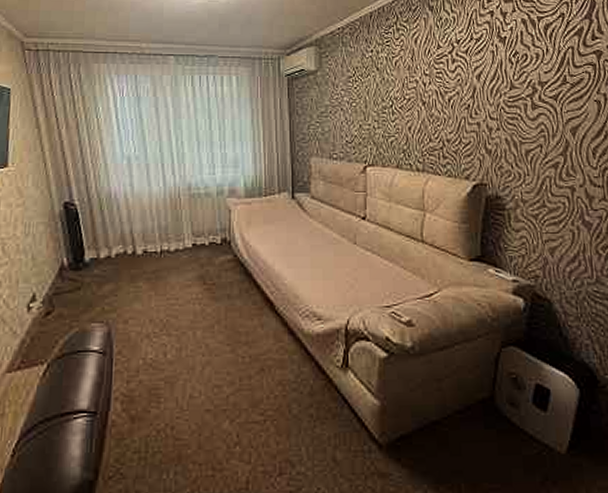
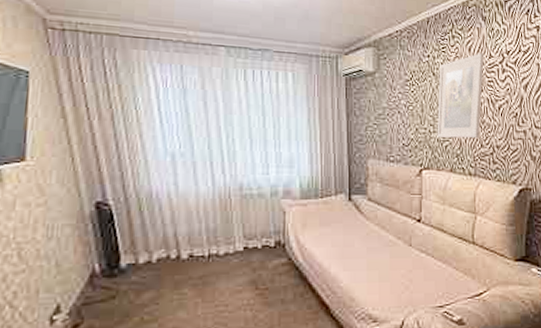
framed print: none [381,44,432,133] -> present [437,53,485,139]

